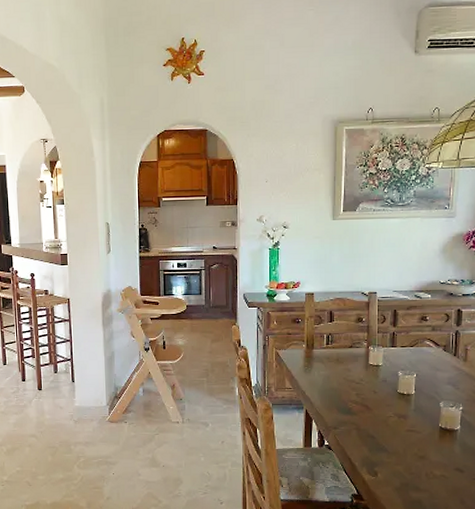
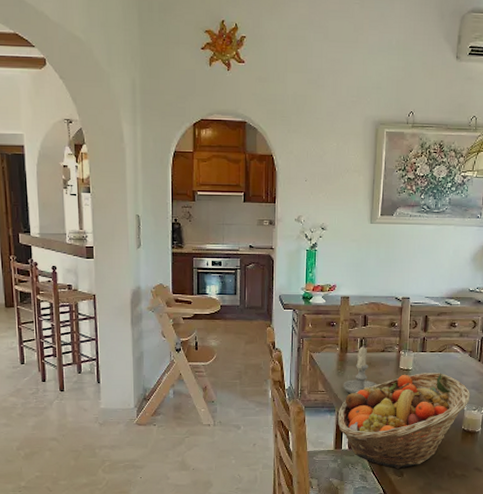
fruit basket: none [306,368,447,468] -> present [337,373,471,469]
candle: none [310,341,346,391] -> present [343,345,377,394]

